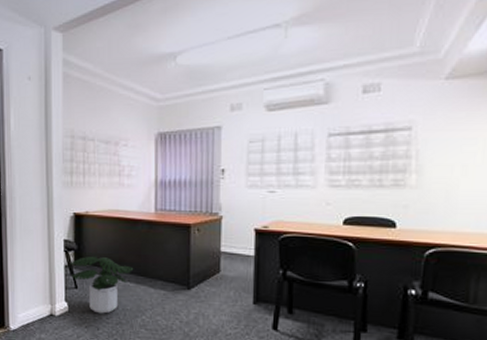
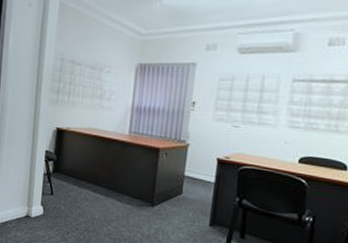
potted plant: present [70,256,134,314] -> none [48,167,105,220]

